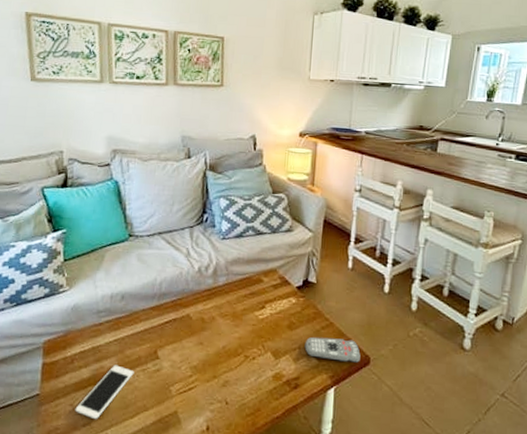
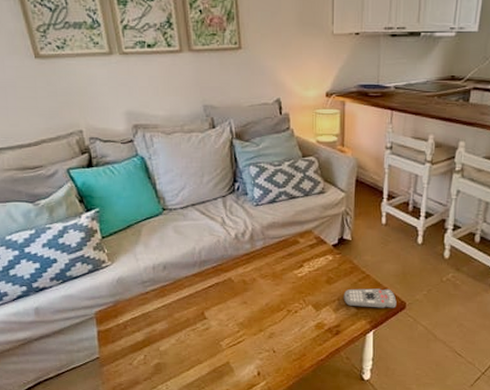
cell phone: present [75,365,134,420] -> none [134,327,185,375]

